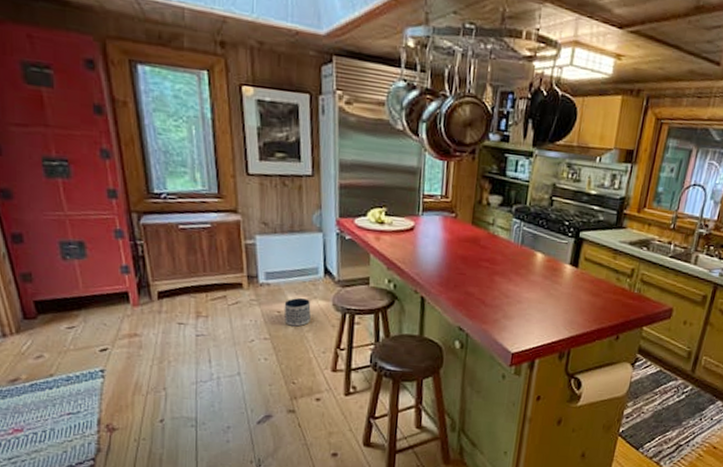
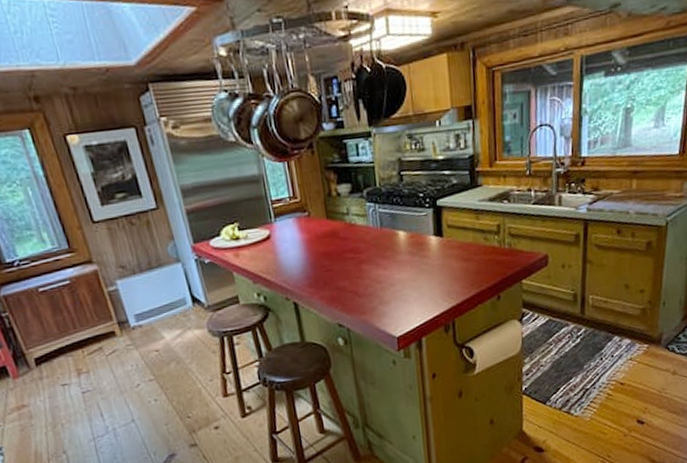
planter: present [284,297,311,327] -> none [160,331,190,362]

